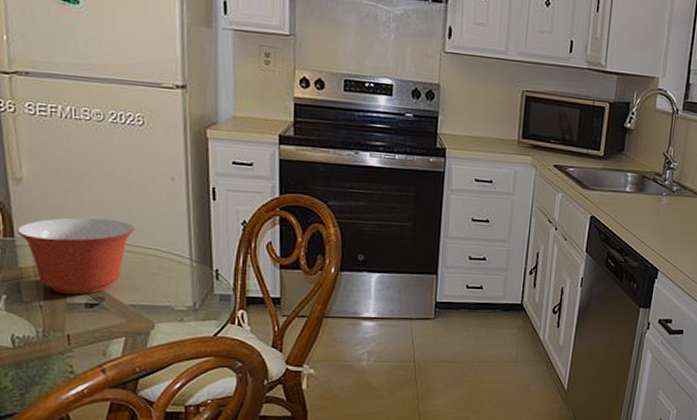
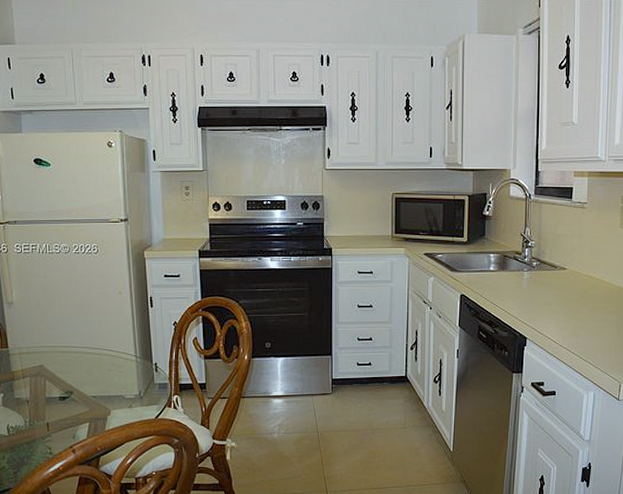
mixing bowl: present [17,217,135,295] -> none [10,328,94,391]

